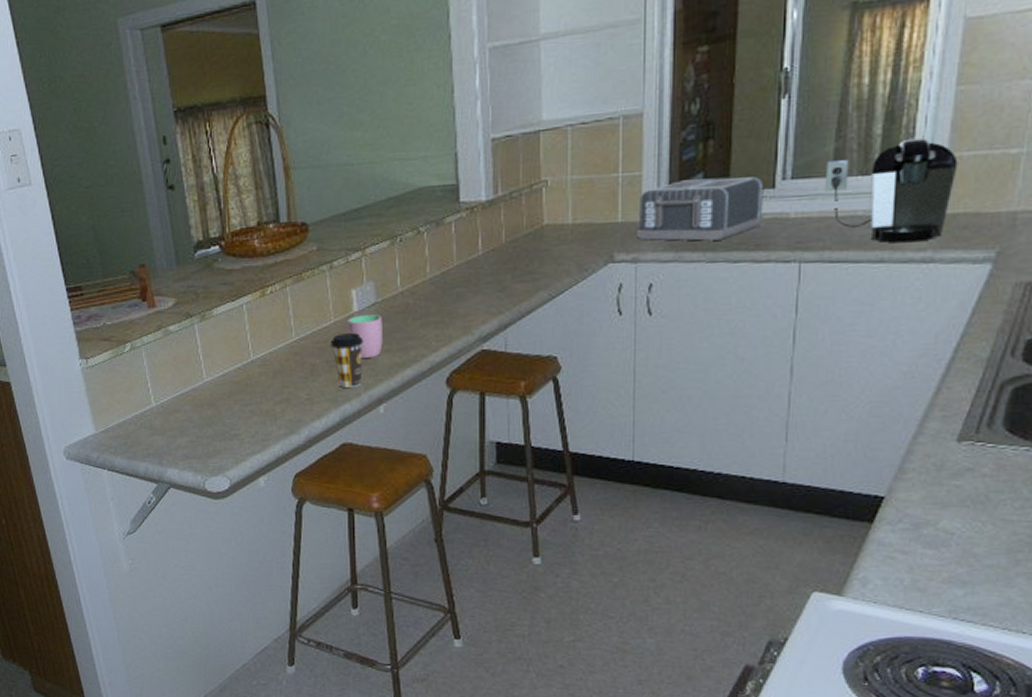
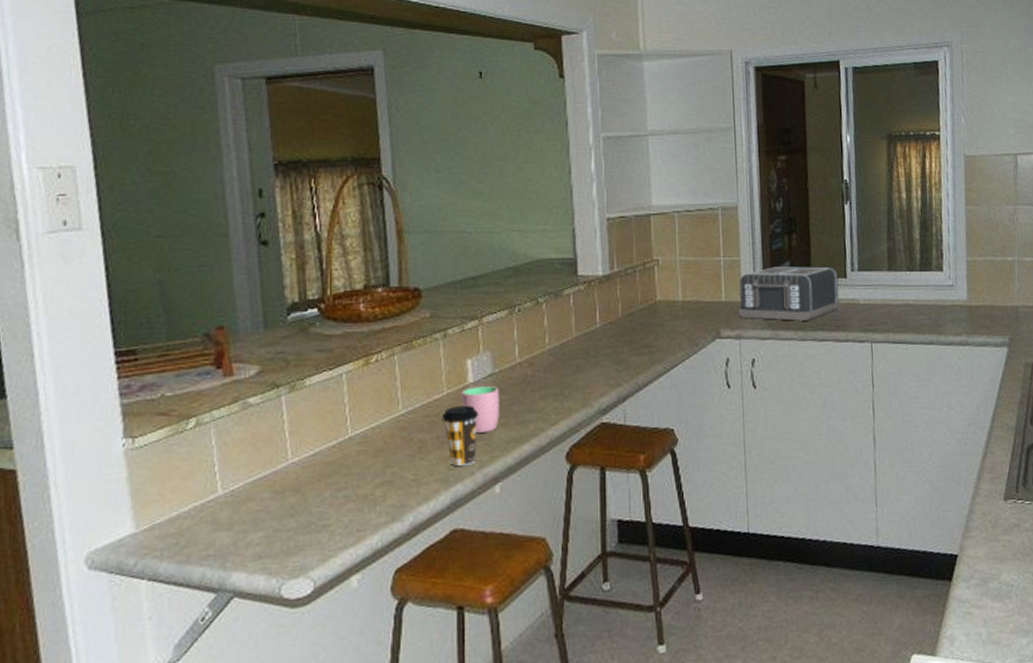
coffee maker: present [824,137,958,243] -> none [883,243,975,328]

